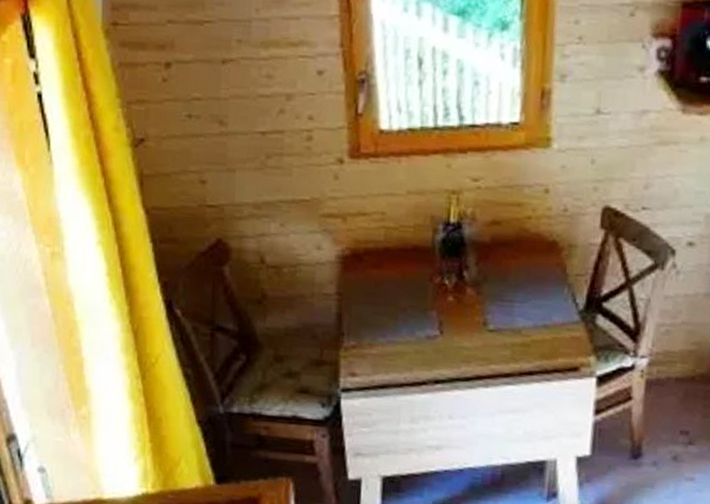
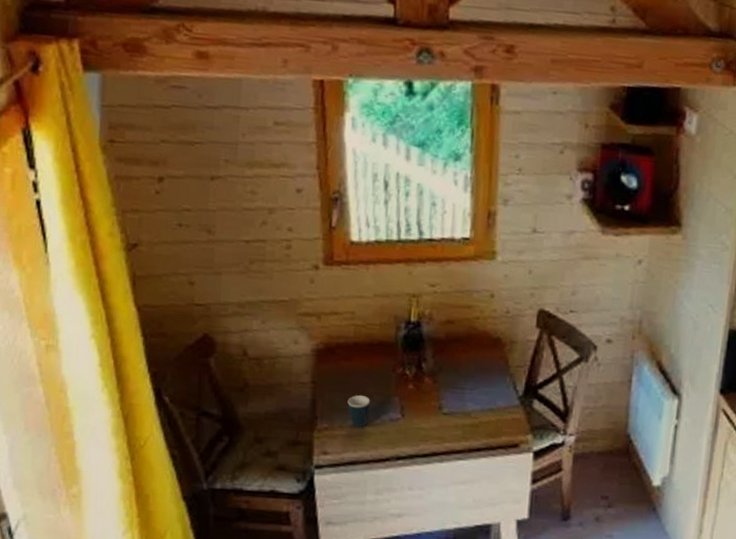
mug: none [377,309,404,345] -> present [347,395,370,427]

